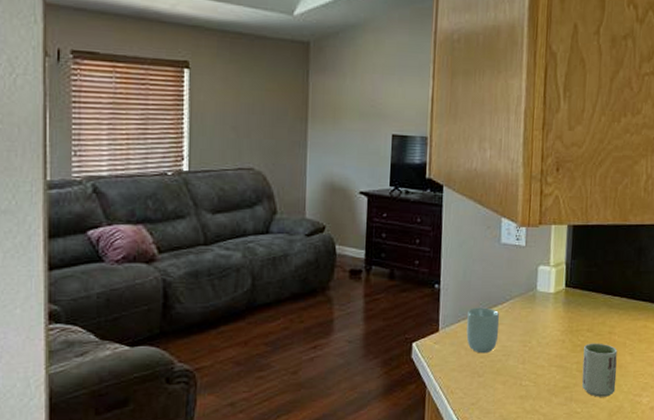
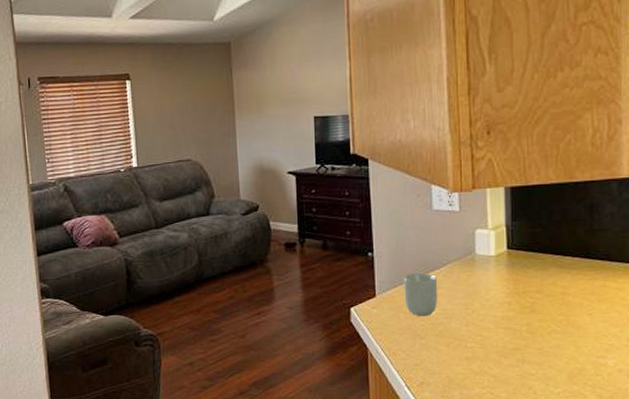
cup: present [582,343,618,397] -> none [534,304,574,359]

